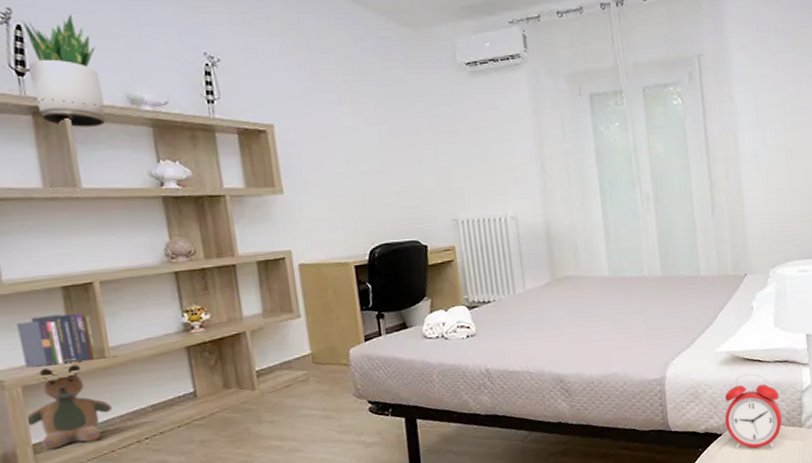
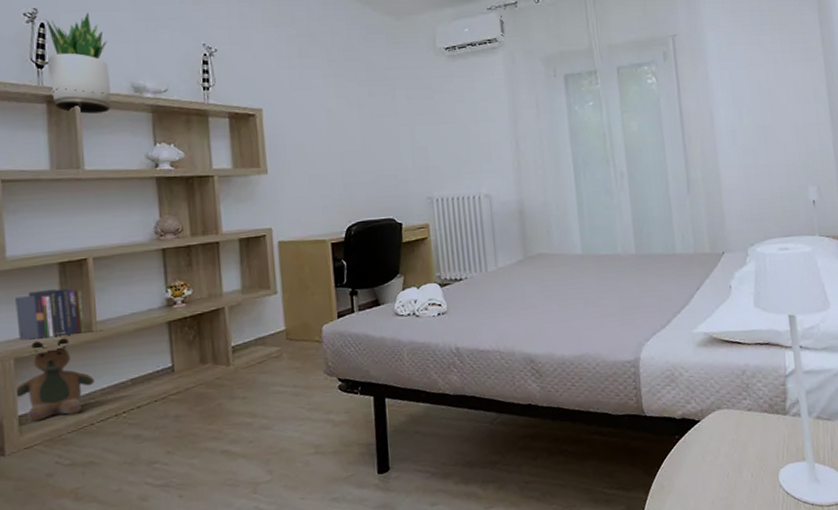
alarm clock: present [724,372,783,449] -> none [702,355,765,437]

